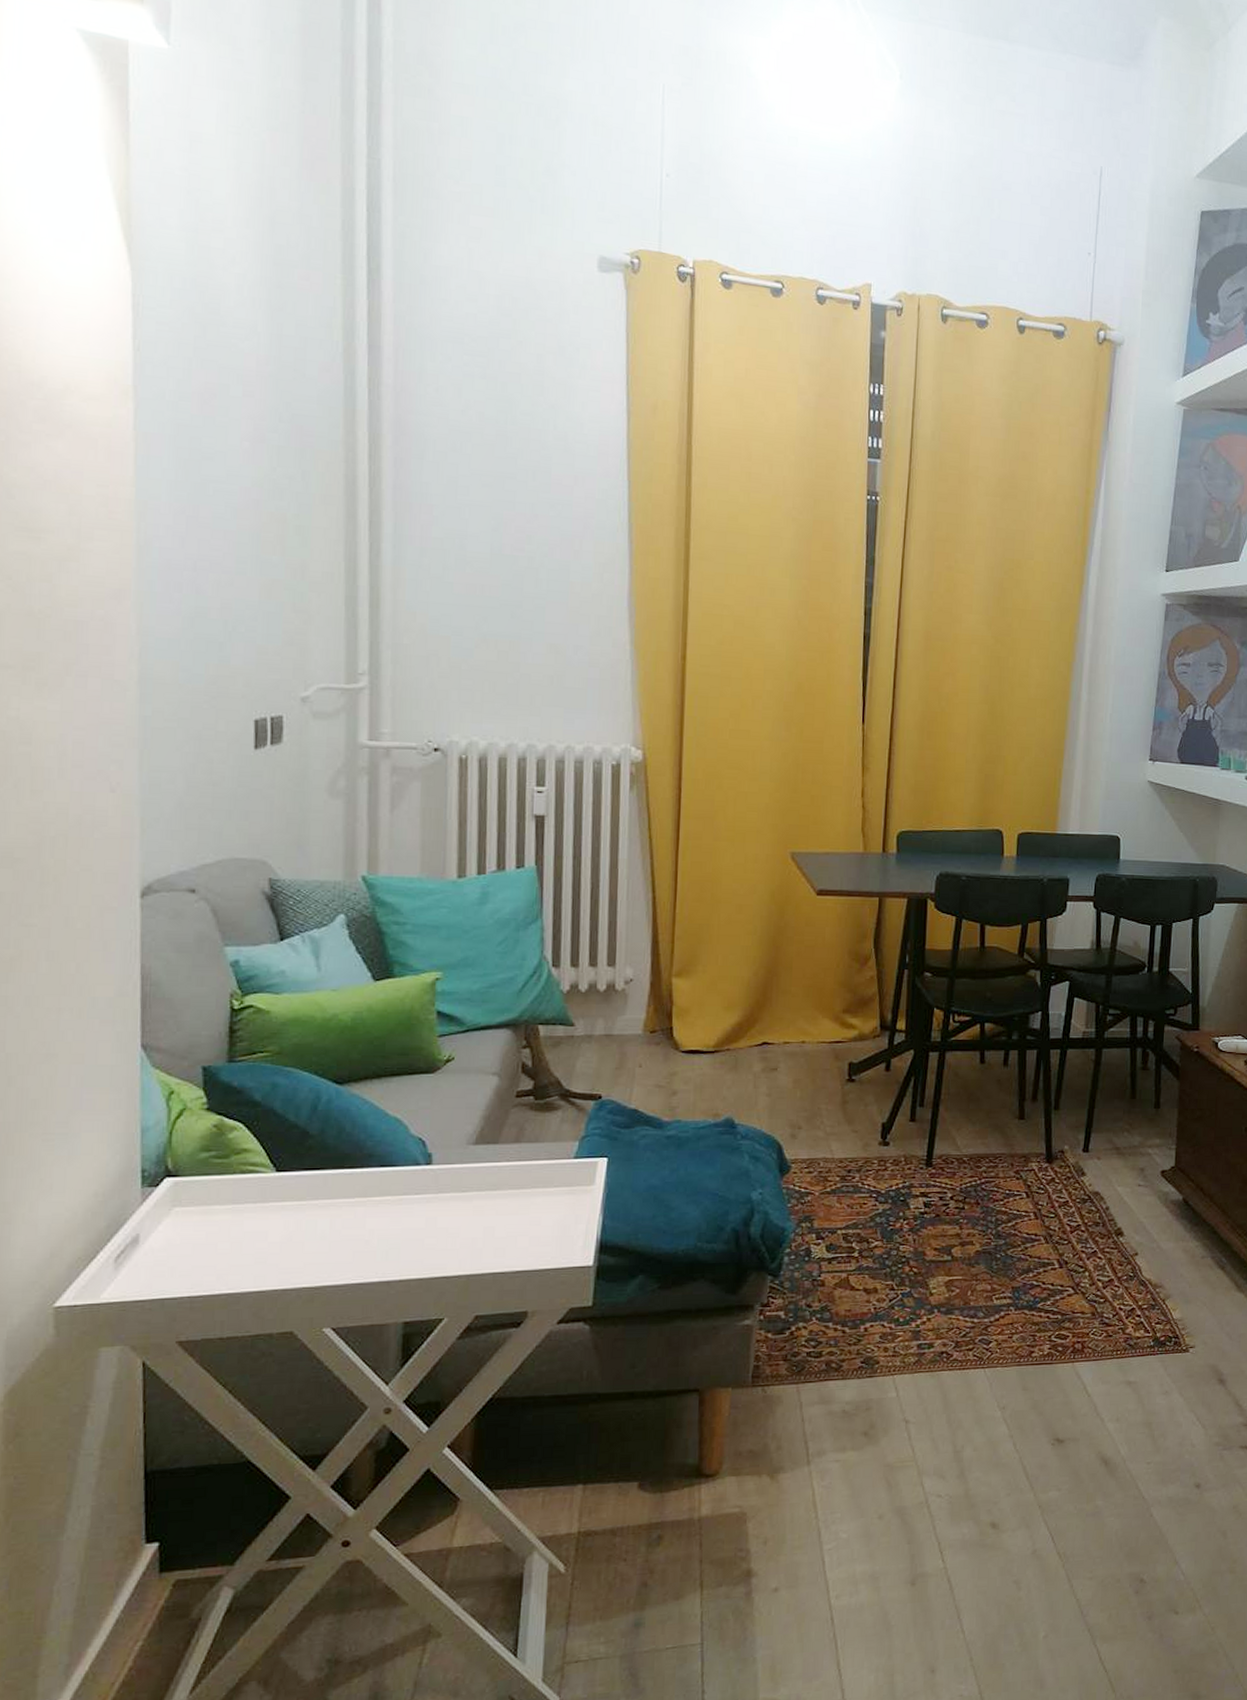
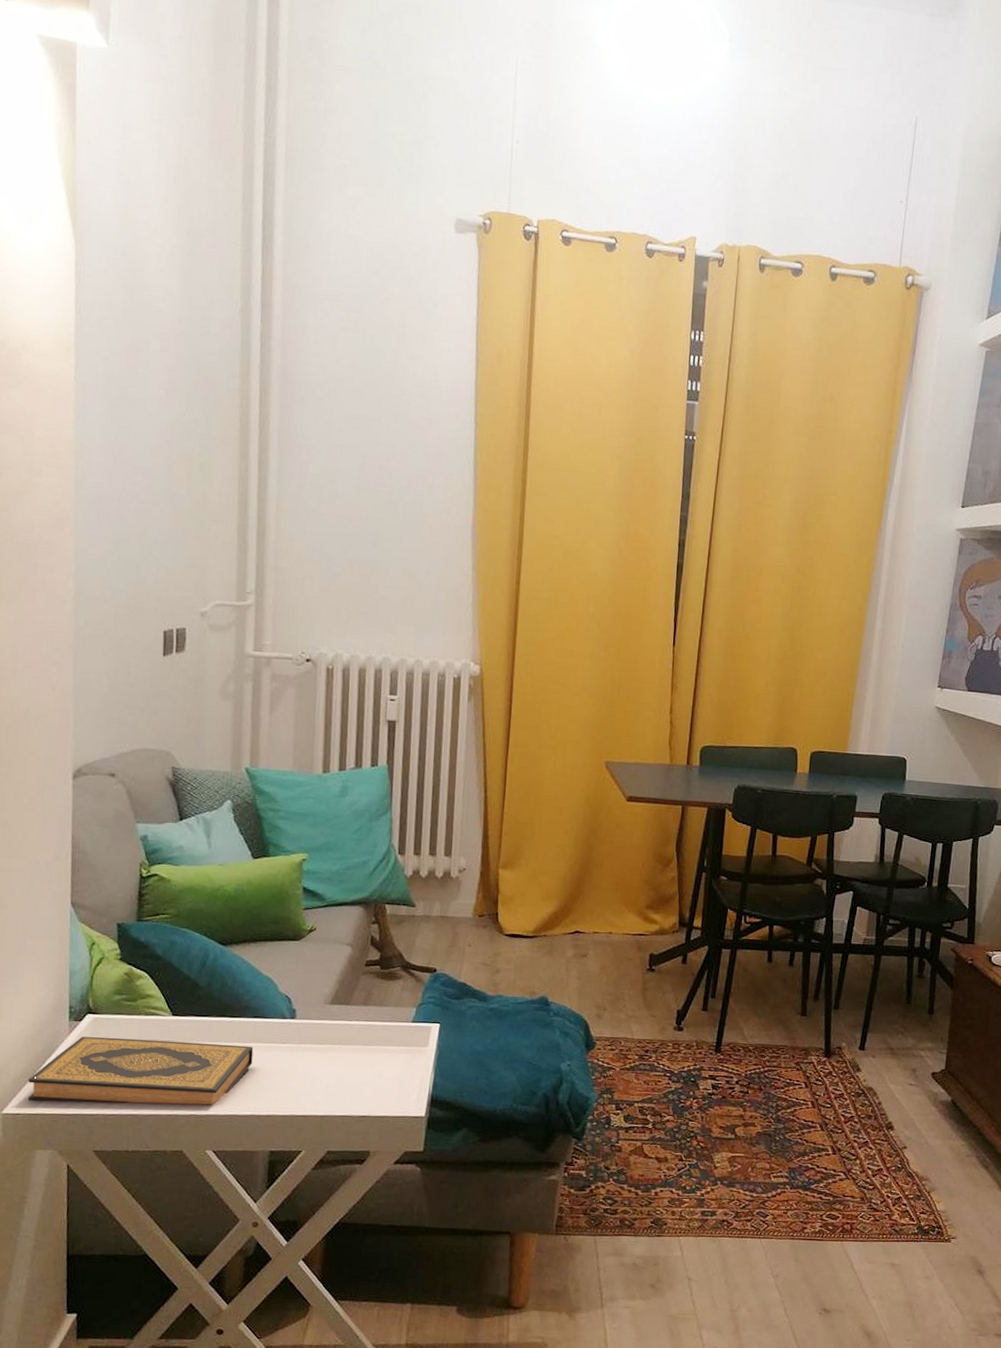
hardback book: none [88,1200,380,1288] -> present [27,1036,254,1105]

